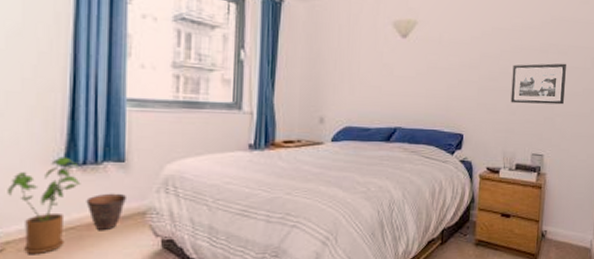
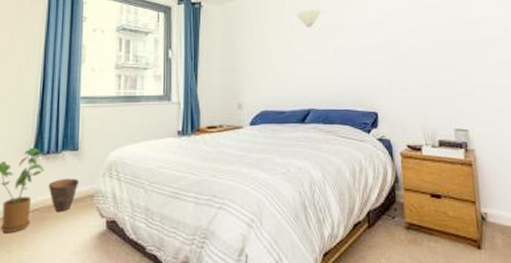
picture frame: present [510,63,566,105] -> none [420,36,482,79]

